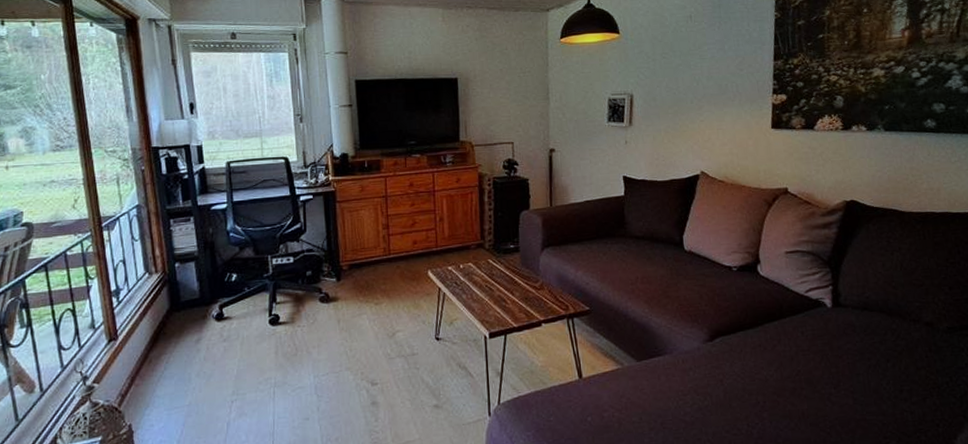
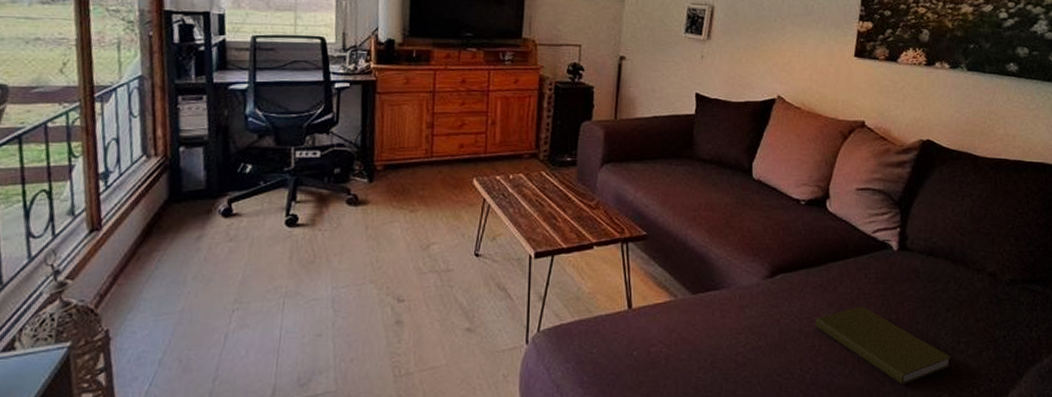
book: none [757,361,895,435] -> present [814,305,951,385]

